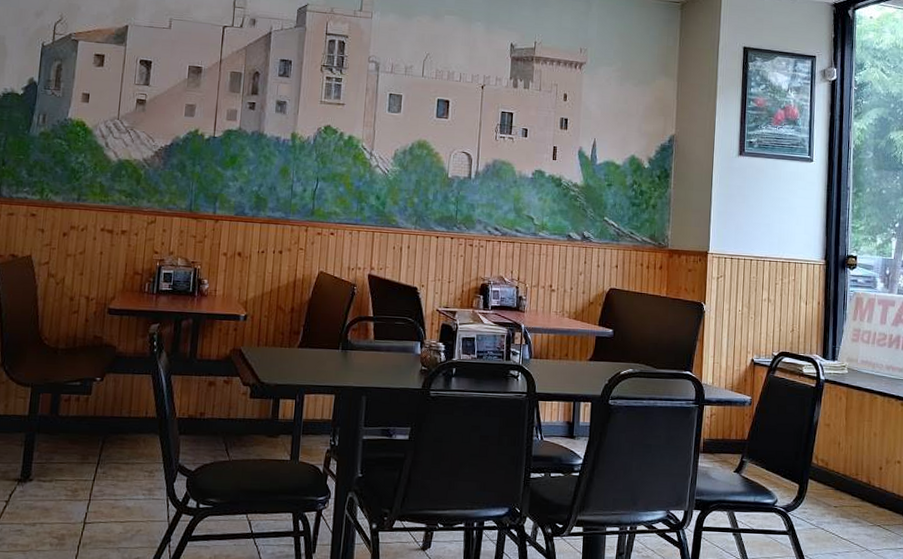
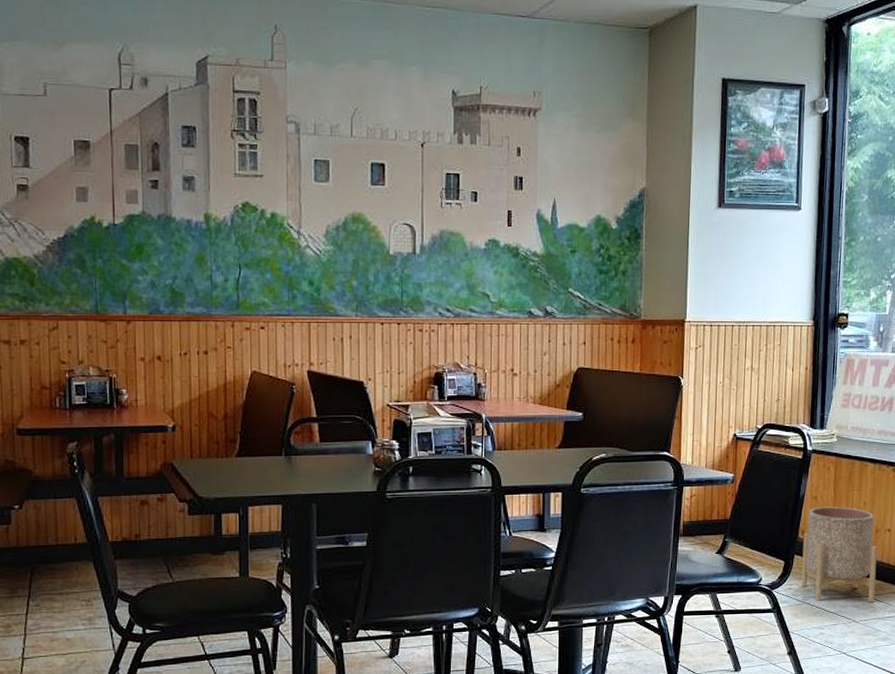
planter: none [815,434,888,532] -> present [801,506,877,603]

